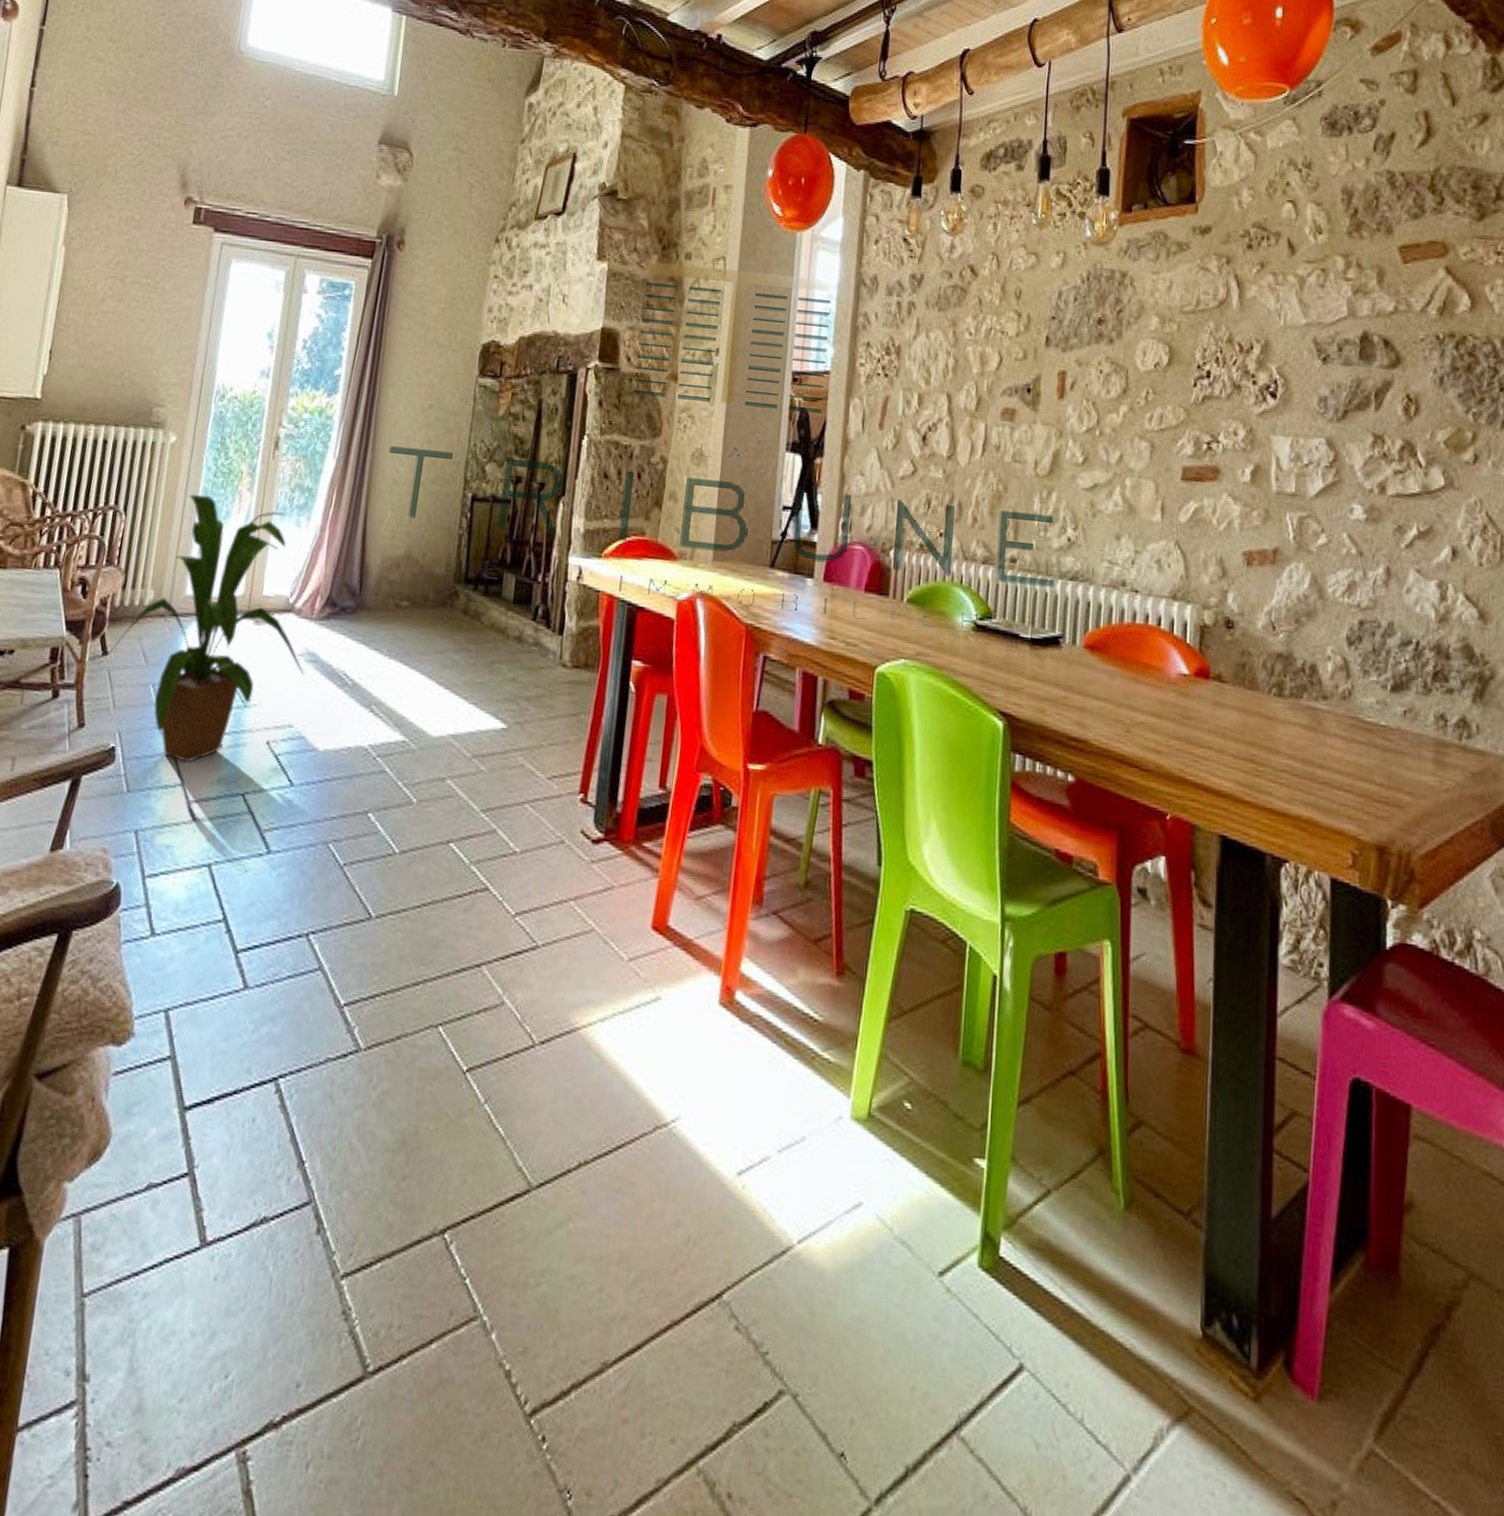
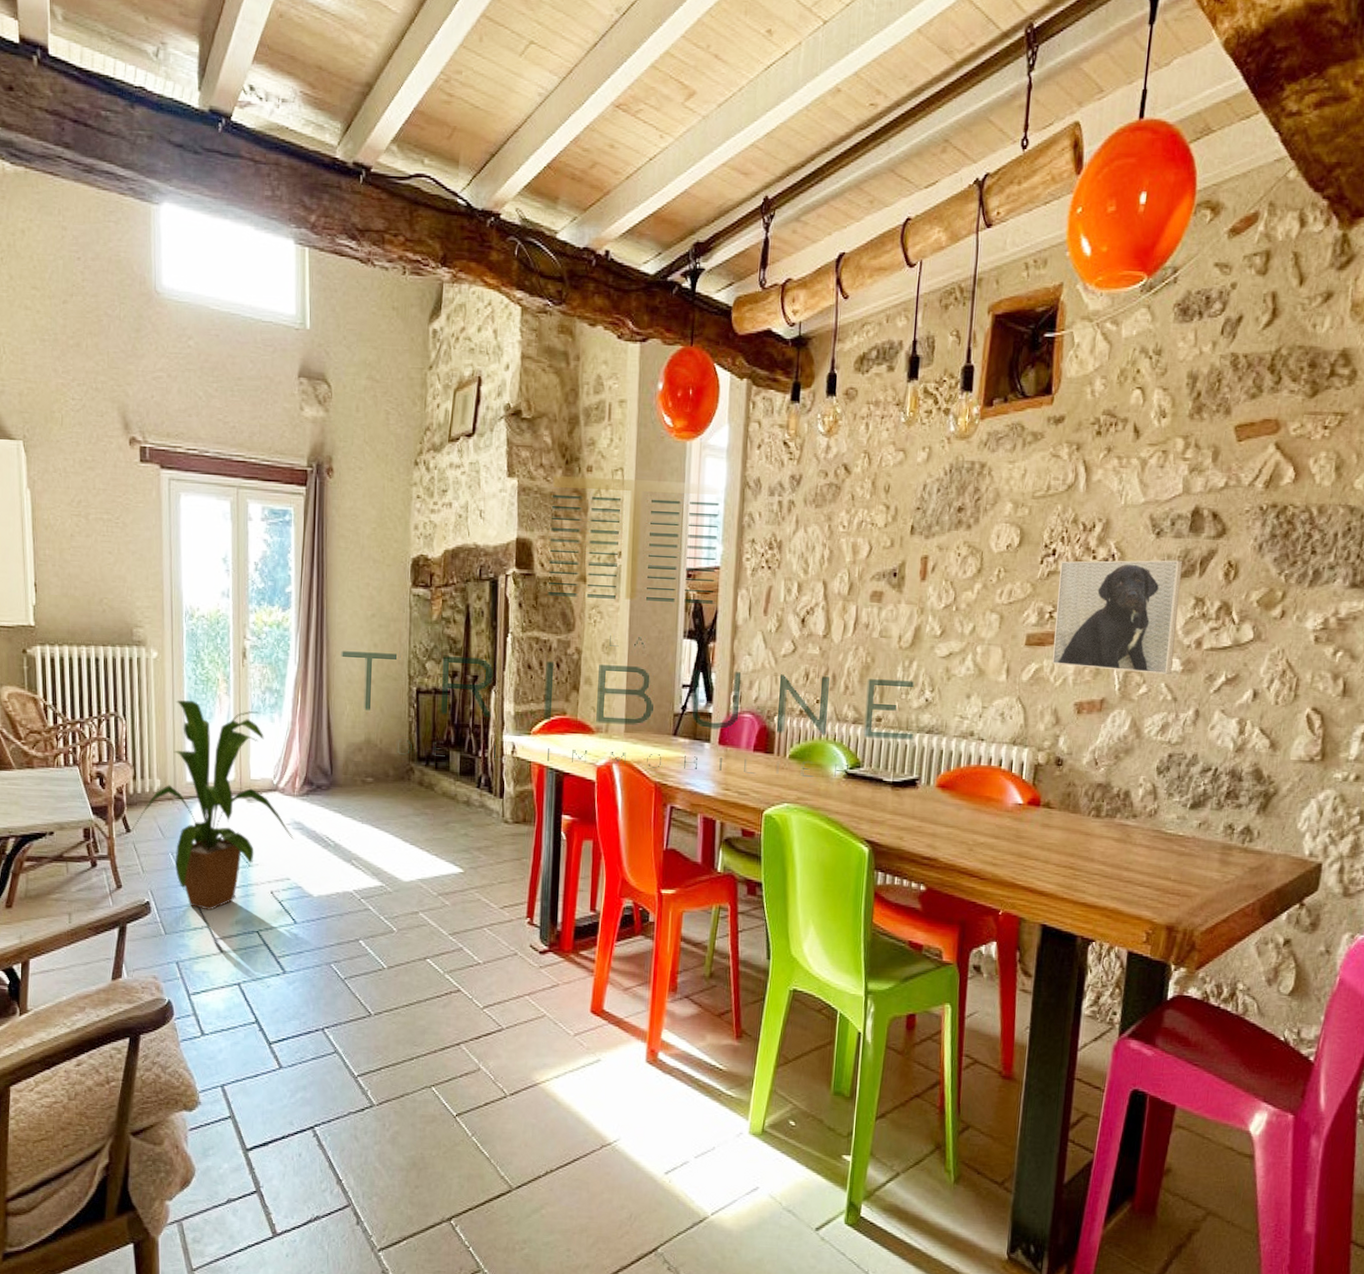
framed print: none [1214,384,1355,523] -> present [1052,560,1183,674]

